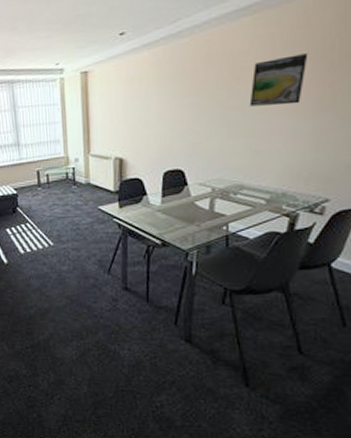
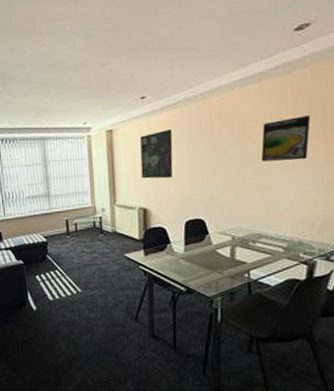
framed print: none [117,71,153,126] -> present [140,130,173,179]

